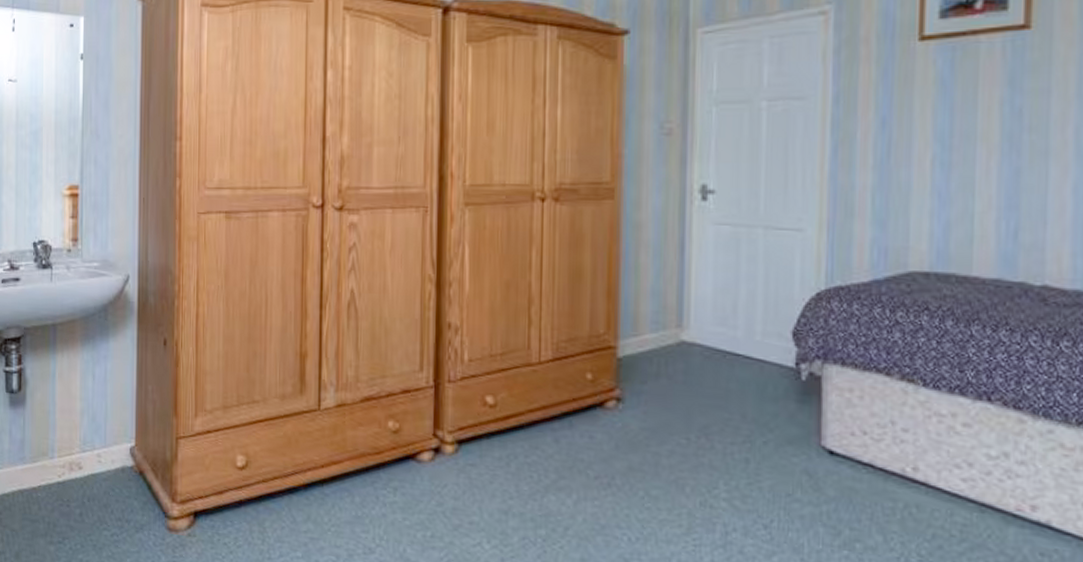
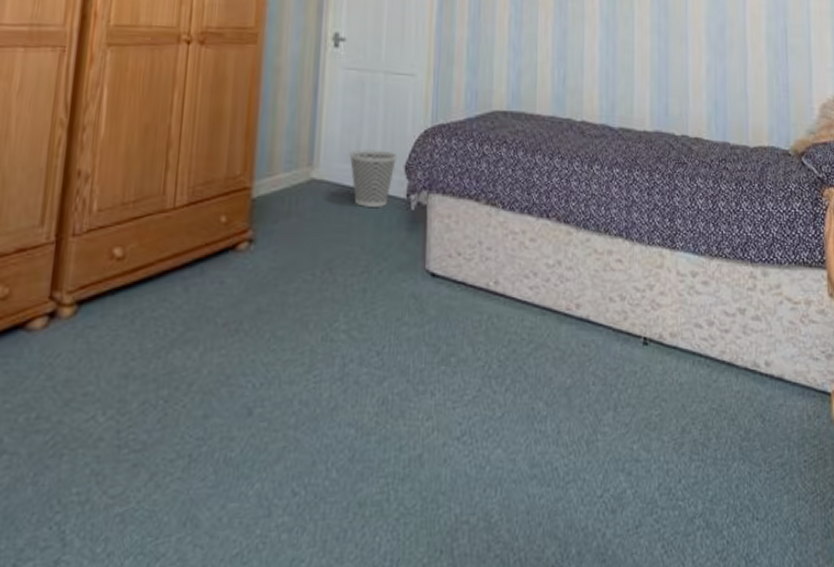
wastebasket: none [724,311,783,375] -> present [349,148,398,207]

